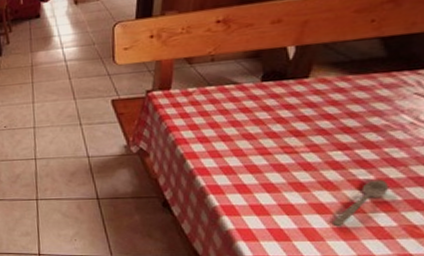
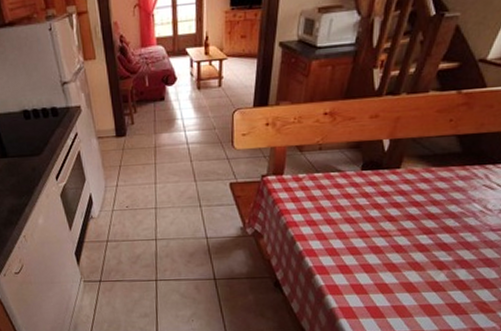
spoon: present [333,179,390,227] -> none [420,261,464,304]

